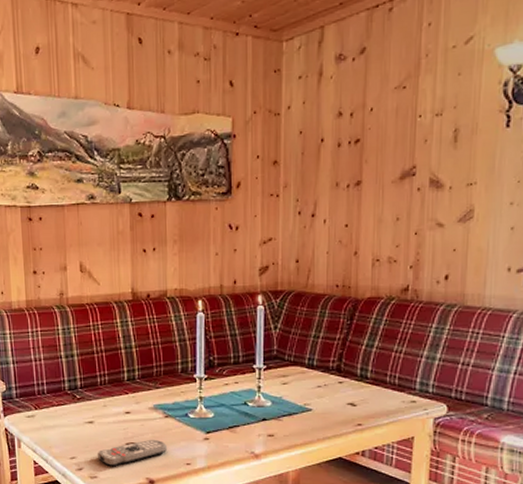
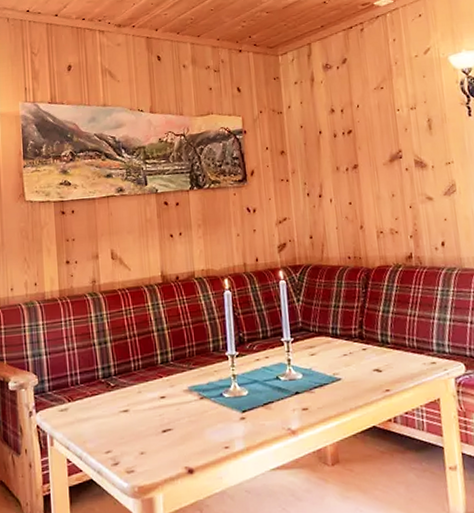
remote control: present [97,439,168,467] -> none [133,423,205,458]

